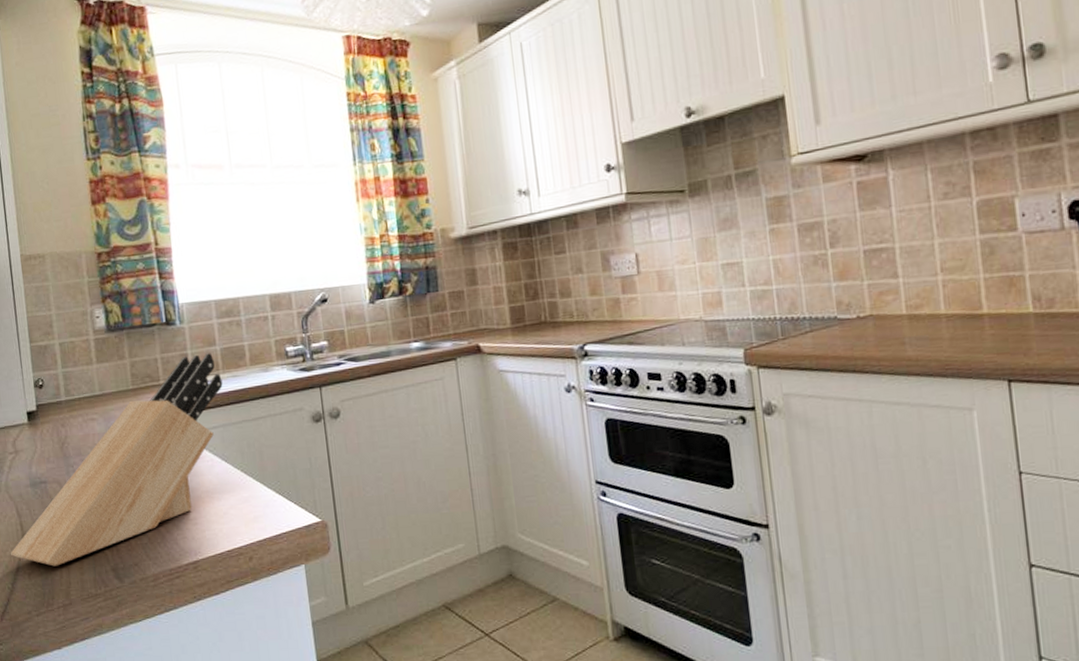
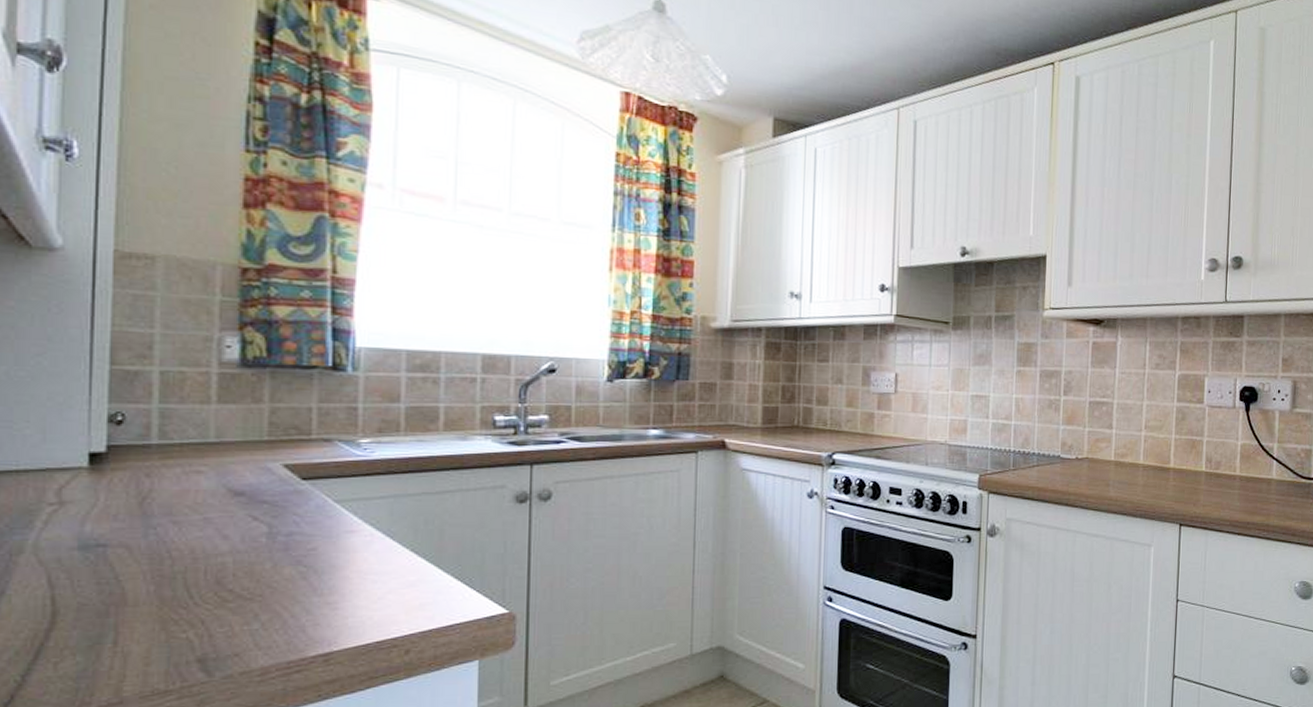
knife block: present [11,353,223,567] -> none [28,410,402,654]

